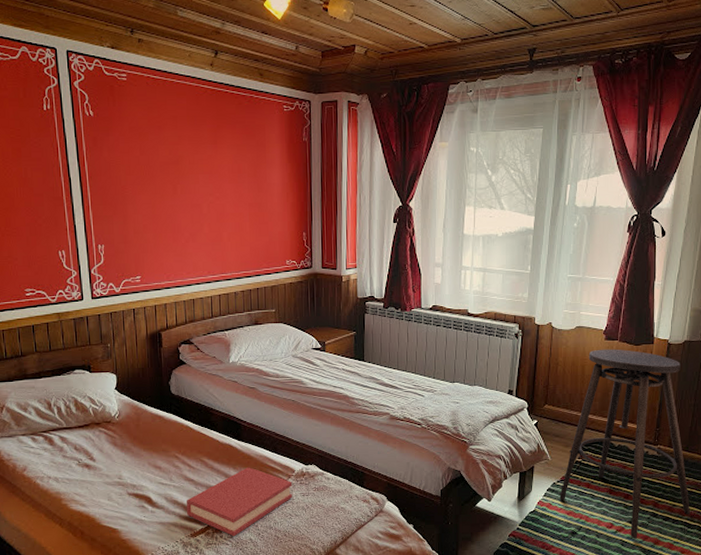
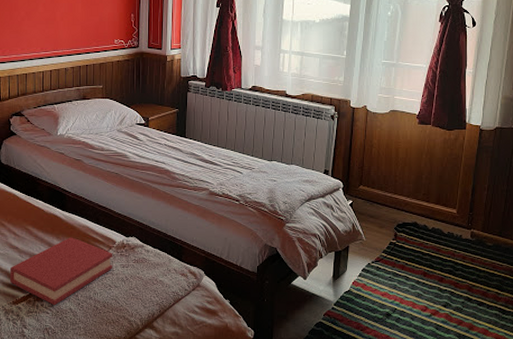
stool: present [559,349,691,539] -> none [374,133,505,323]

